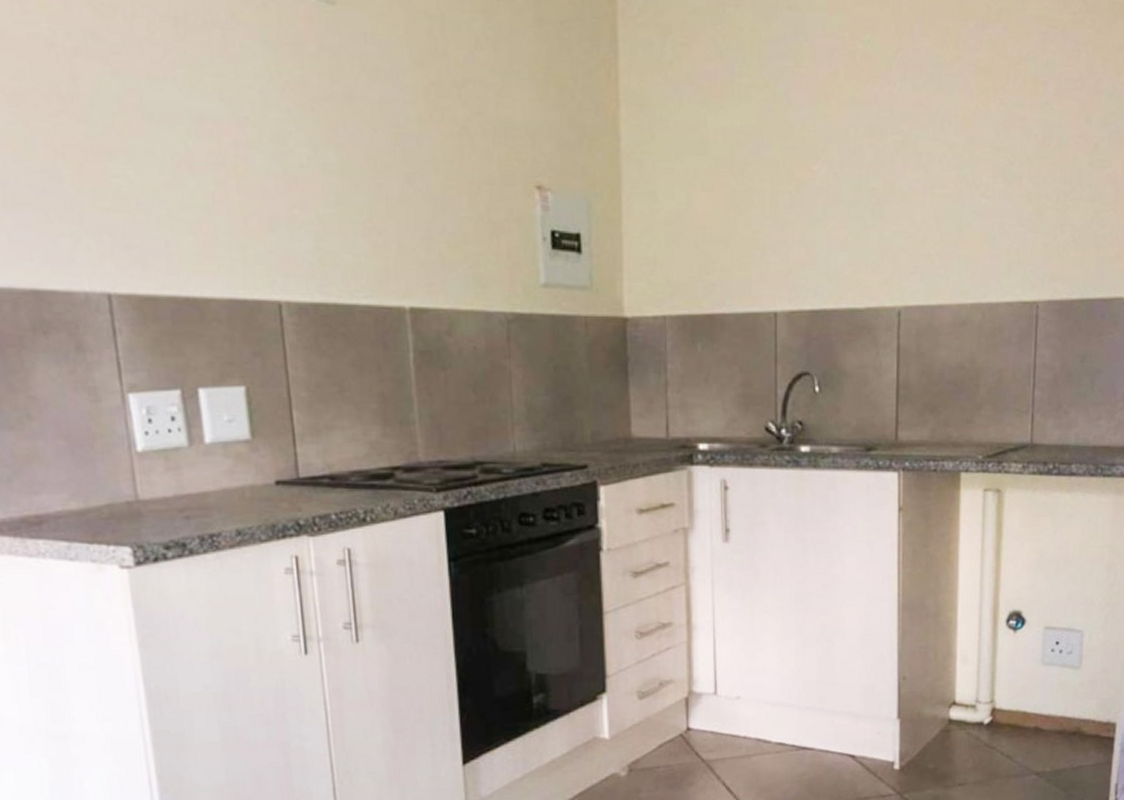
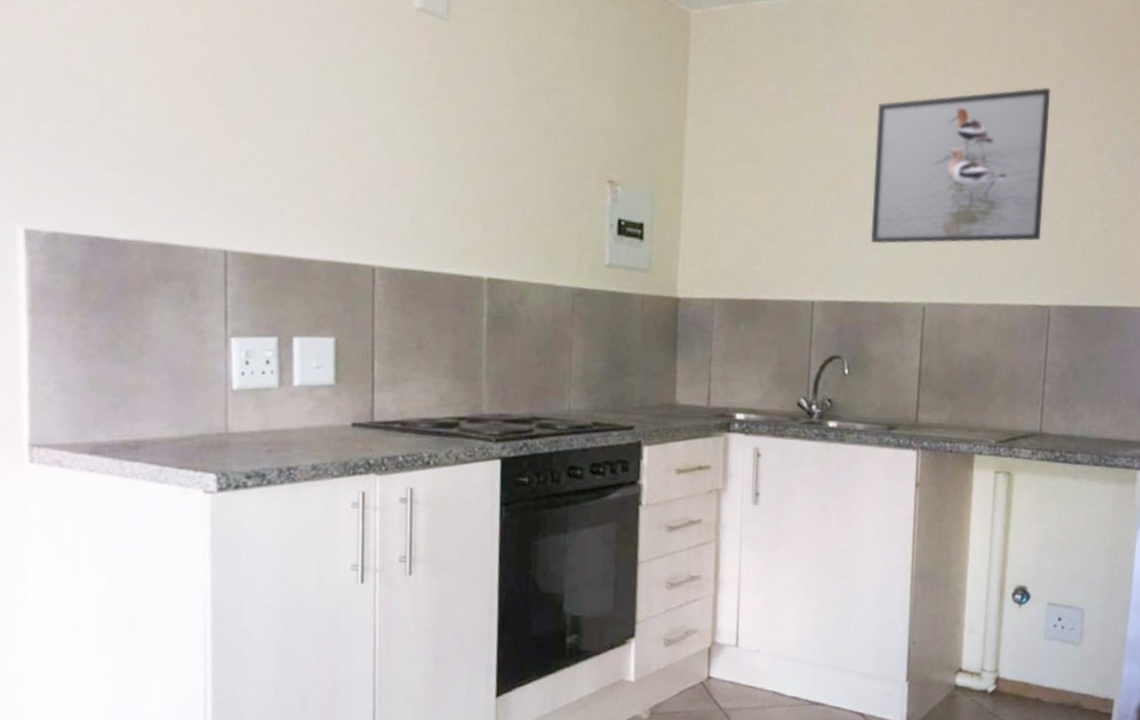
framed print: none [836,47,1033,242] -> present [870,87,1051,244]

